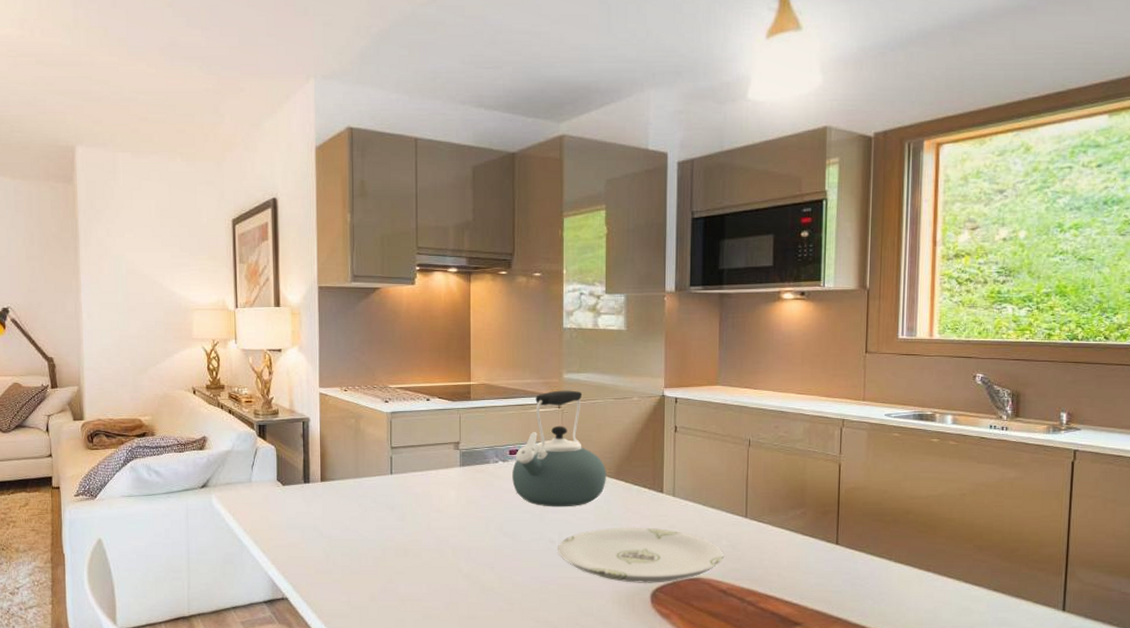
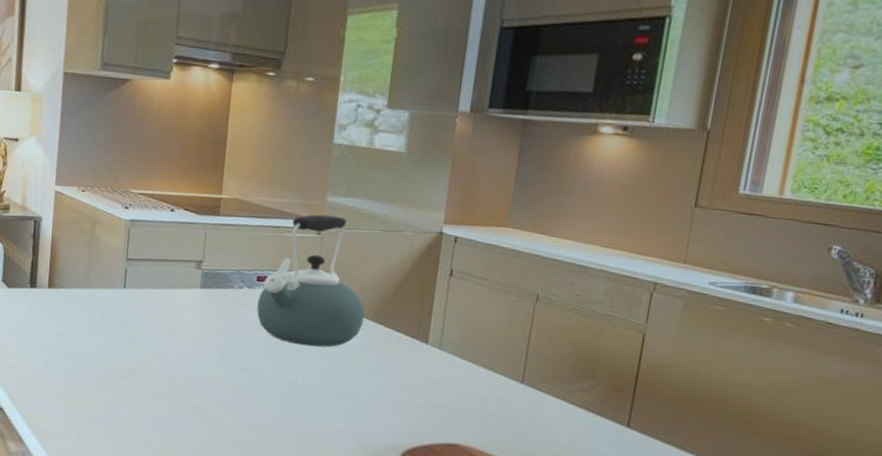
plate: present [558,527,724,583] -> none [299,375,491,445]

